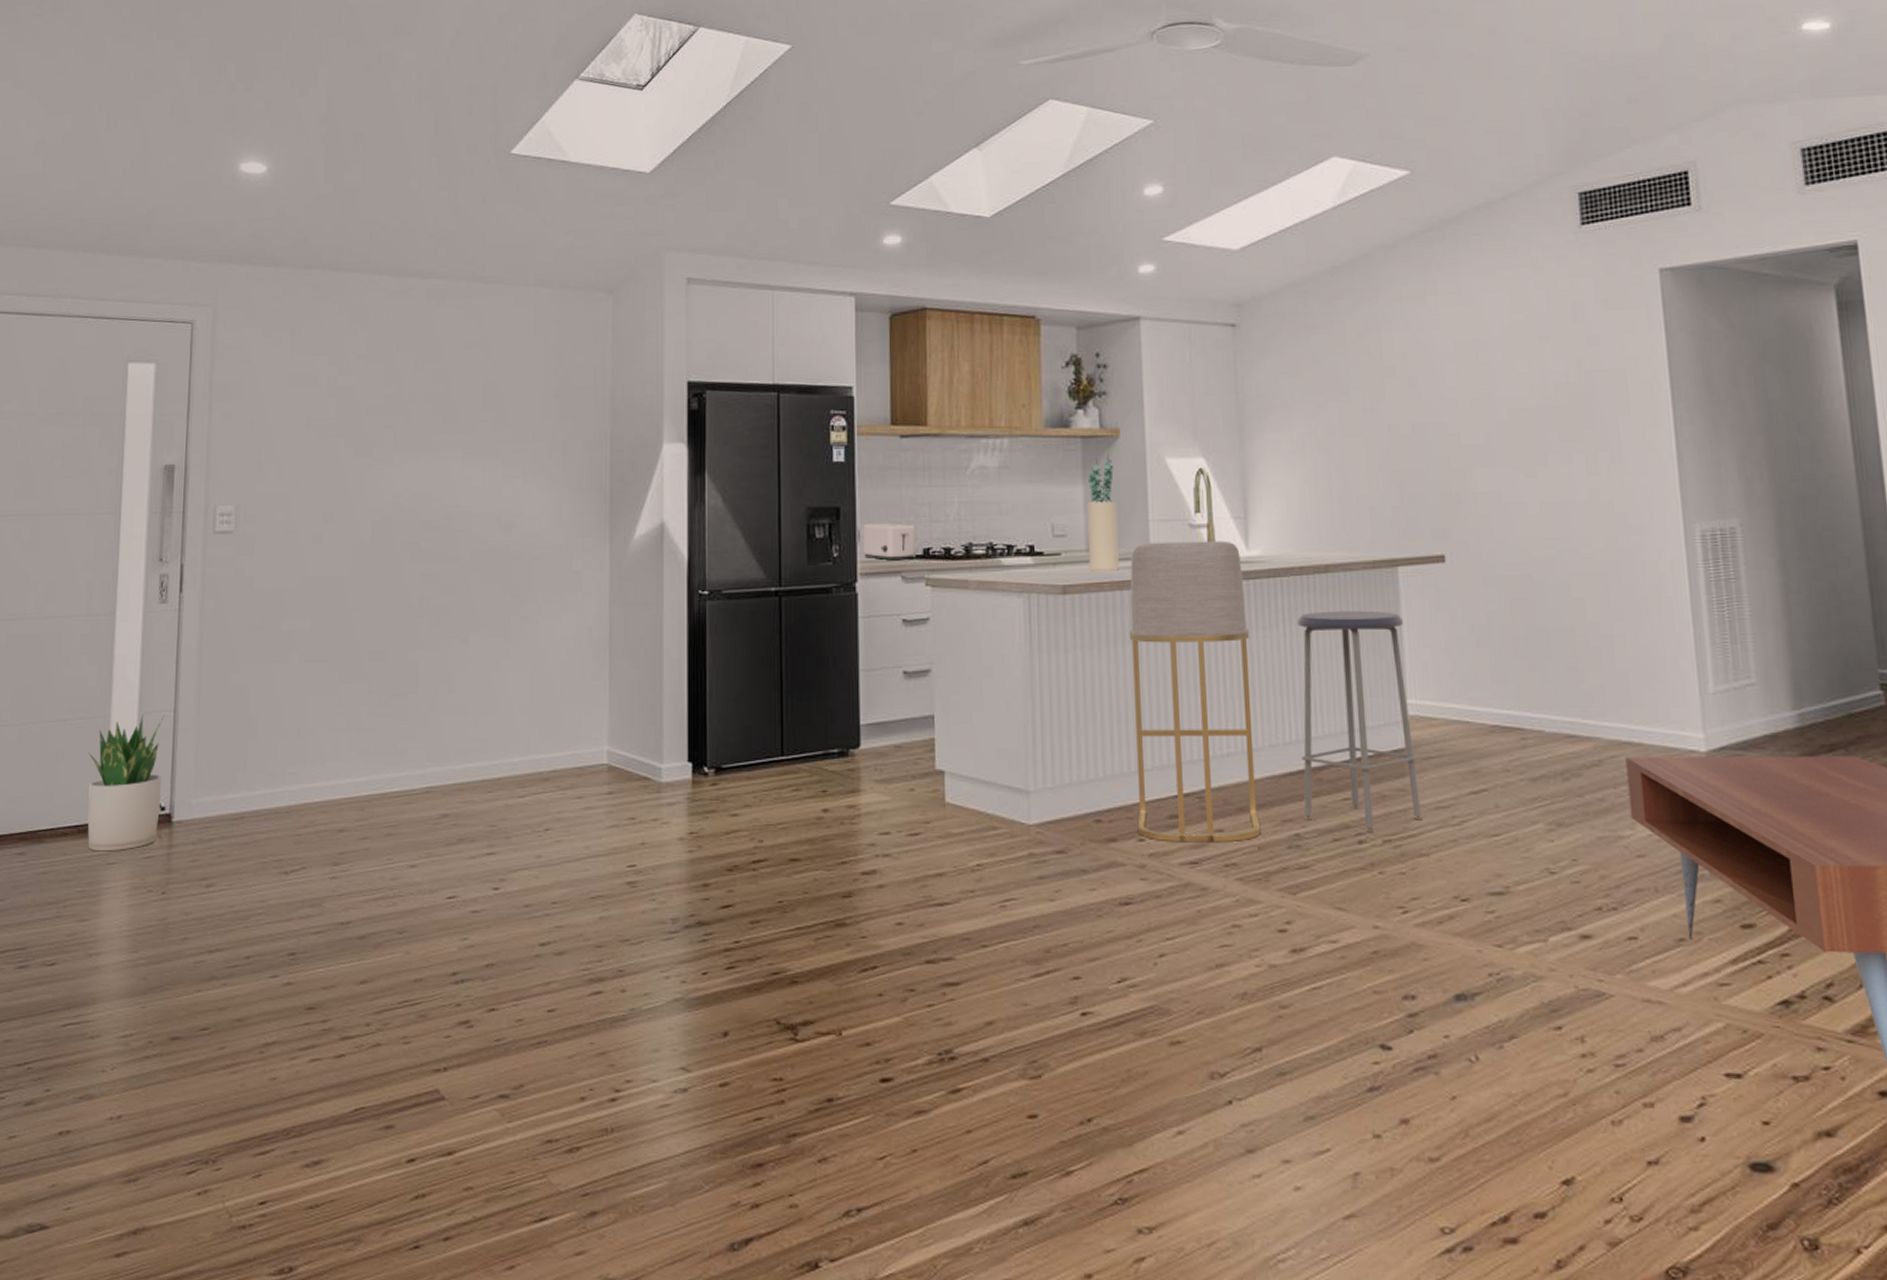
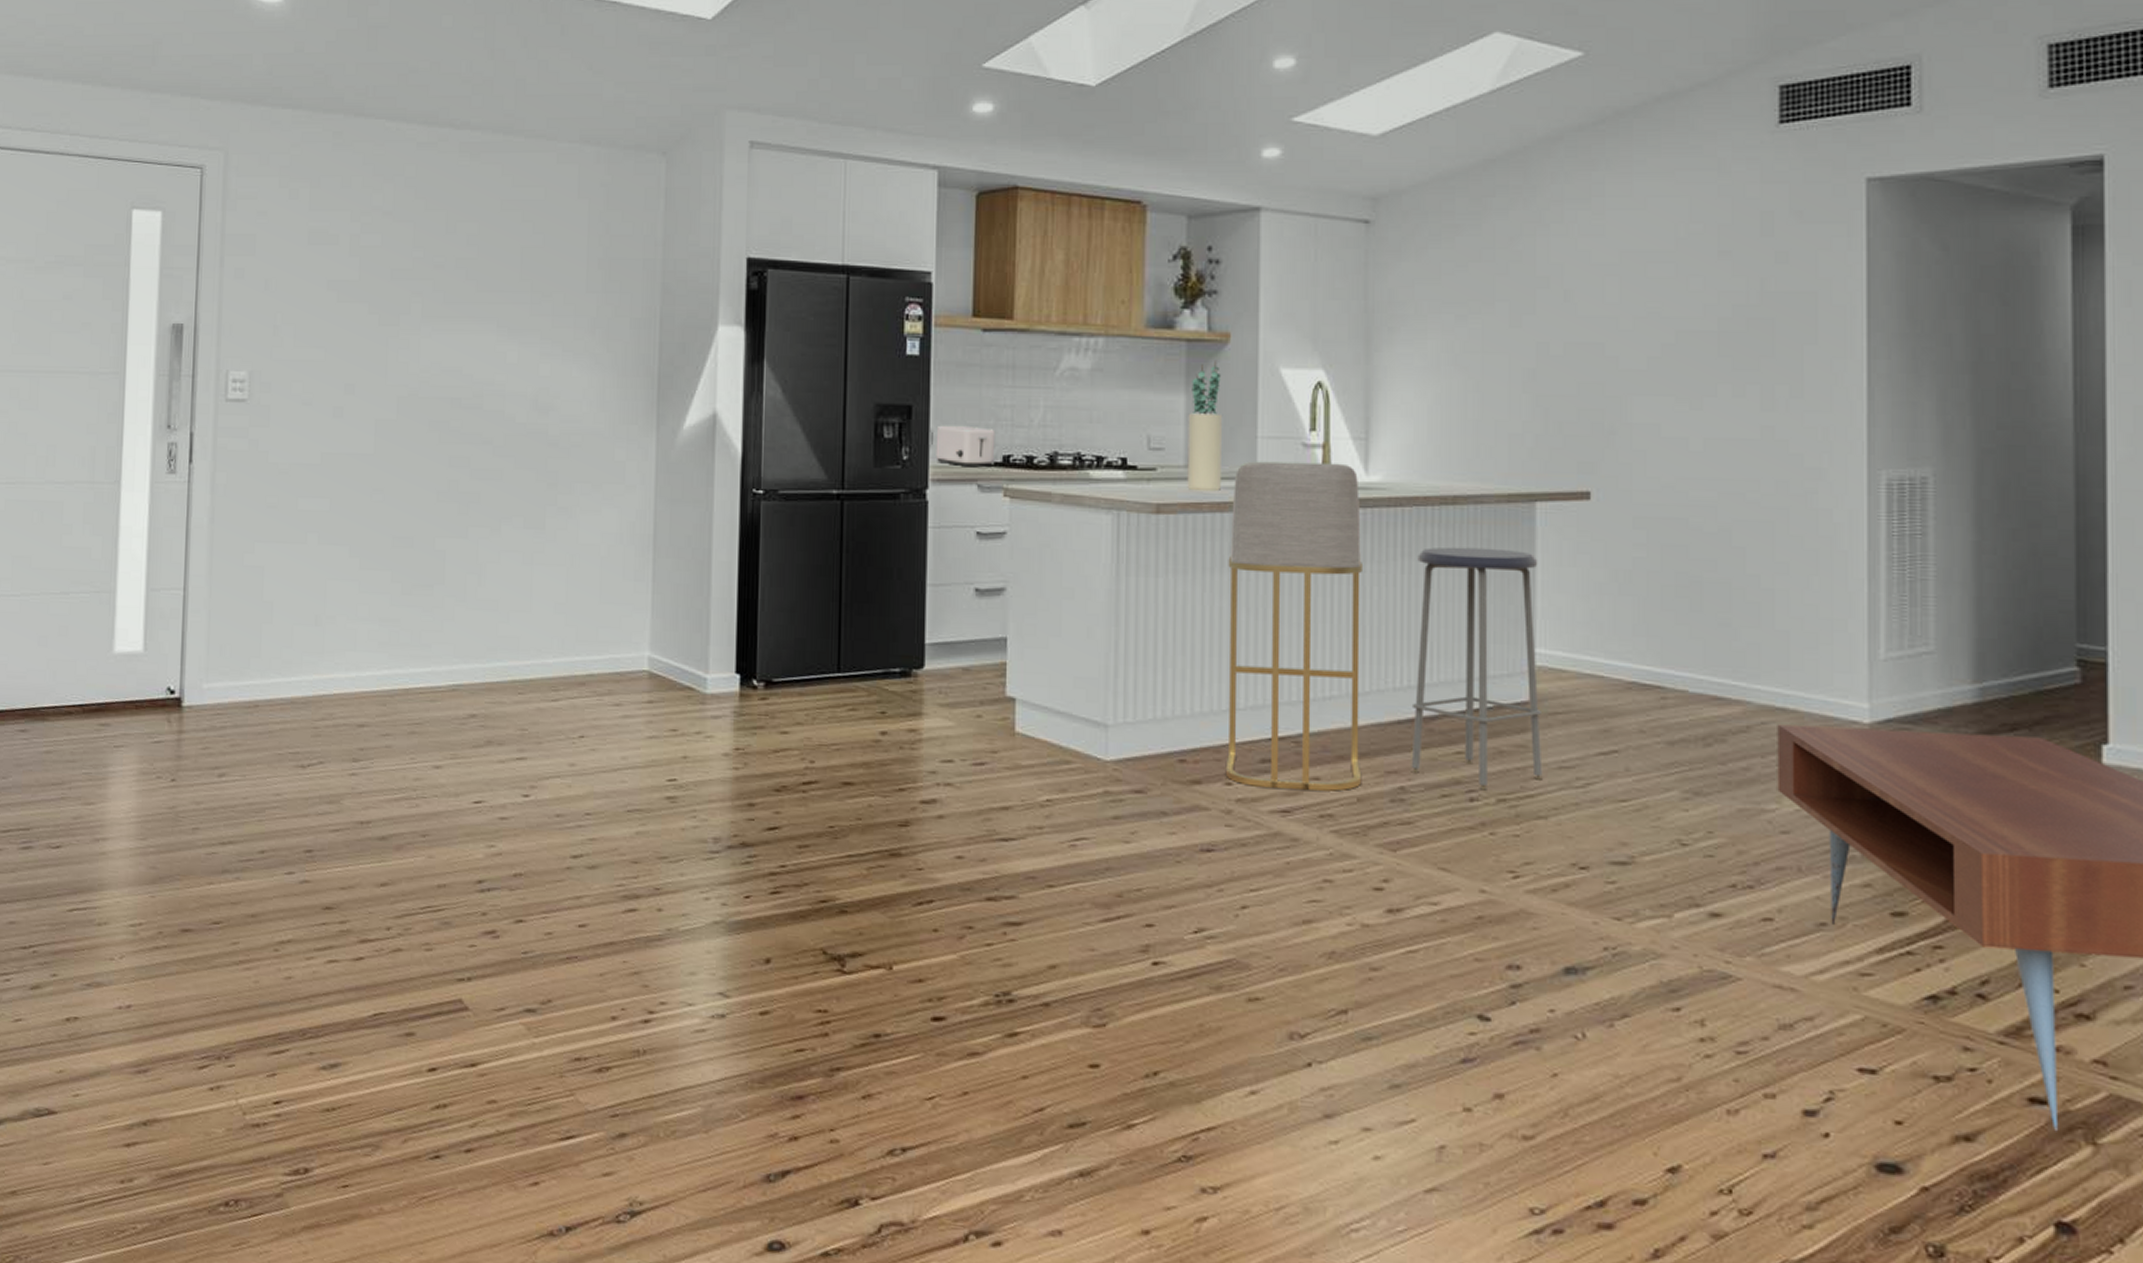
planter: present [87,714,165,852] -> none [92,591,174,734]

